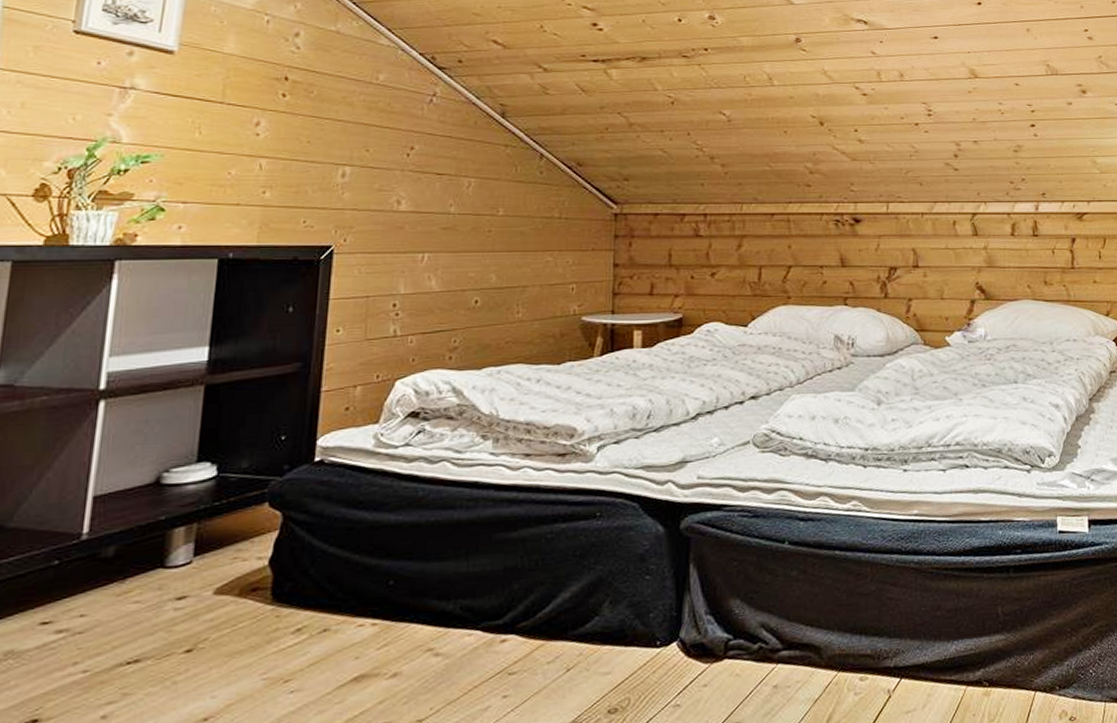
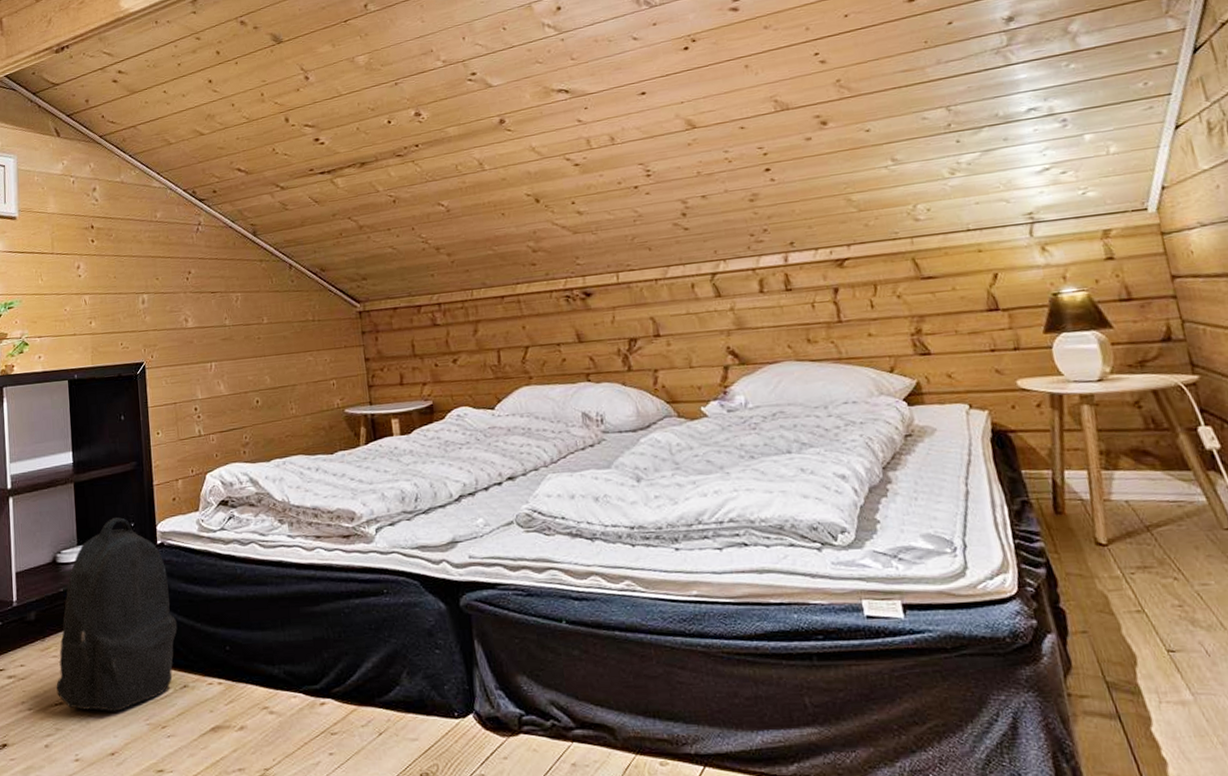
backpack: none [131,429,327,668] -> present [56,517,177,712]

